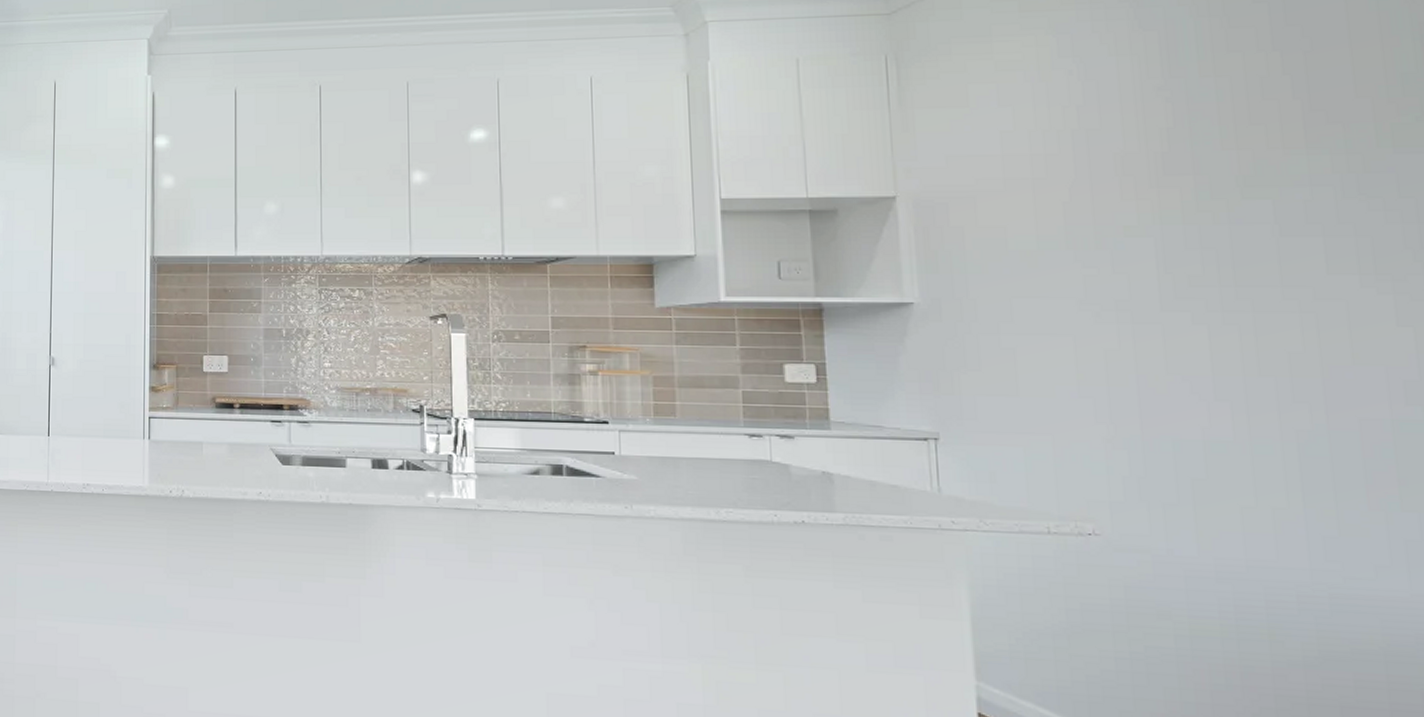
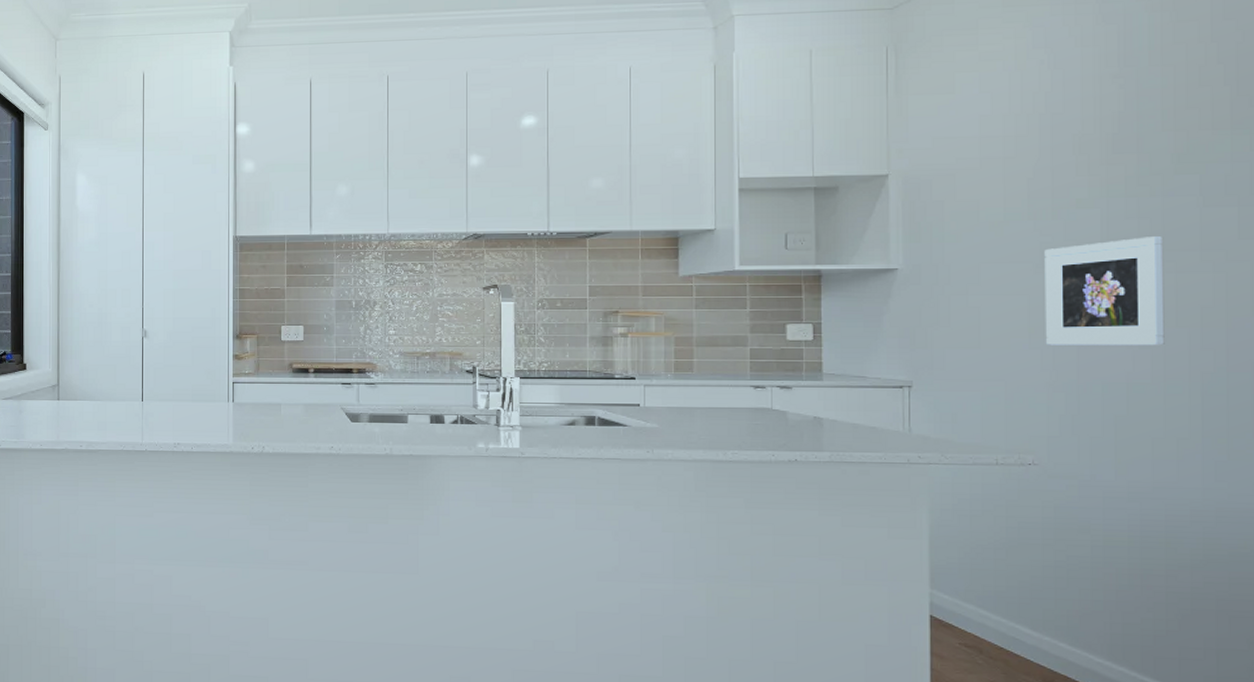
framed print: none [1089,270,1247,397] -> present [1044,236,1165,346]

